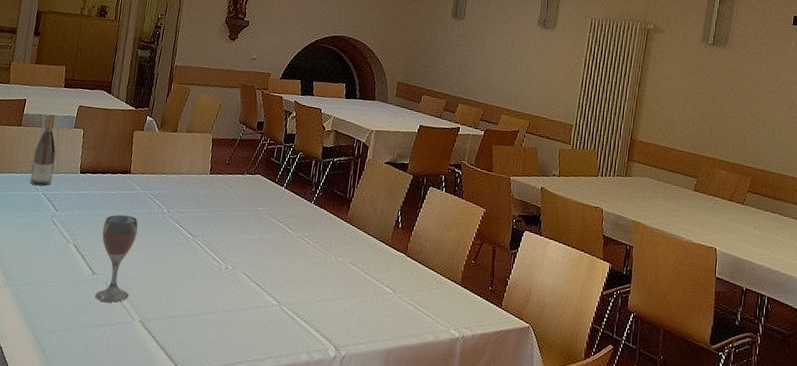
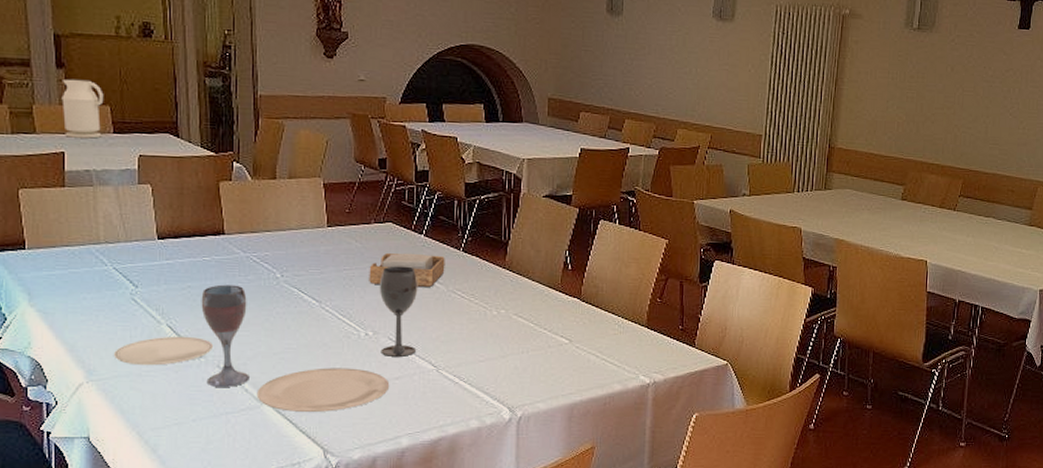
water jug: none [29,44,63,91] -> present [61,79,104,139]
plate: none [29,254,105,278] -> present [114,336,213,366]
wine bottle: present [30,114,57,186] -> none [90,169,122,259]
plate: none [131,293,239,333] -> present [256,368,390,412]
napkin holder: none [235,200,299,232] -> present [369,253,445,287]
wine glass: none [235,211,275,291] -> present [379,266,418,357]

